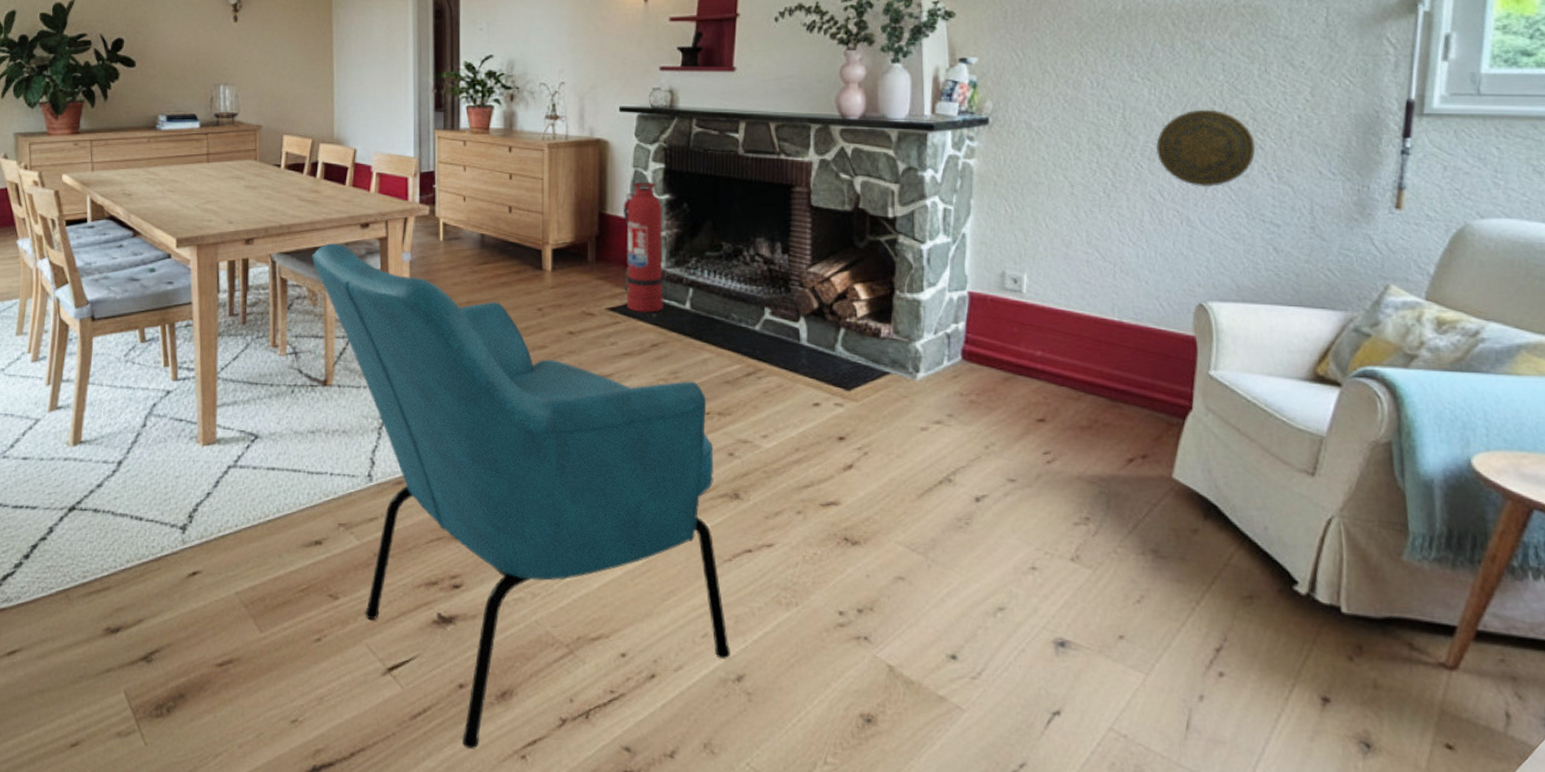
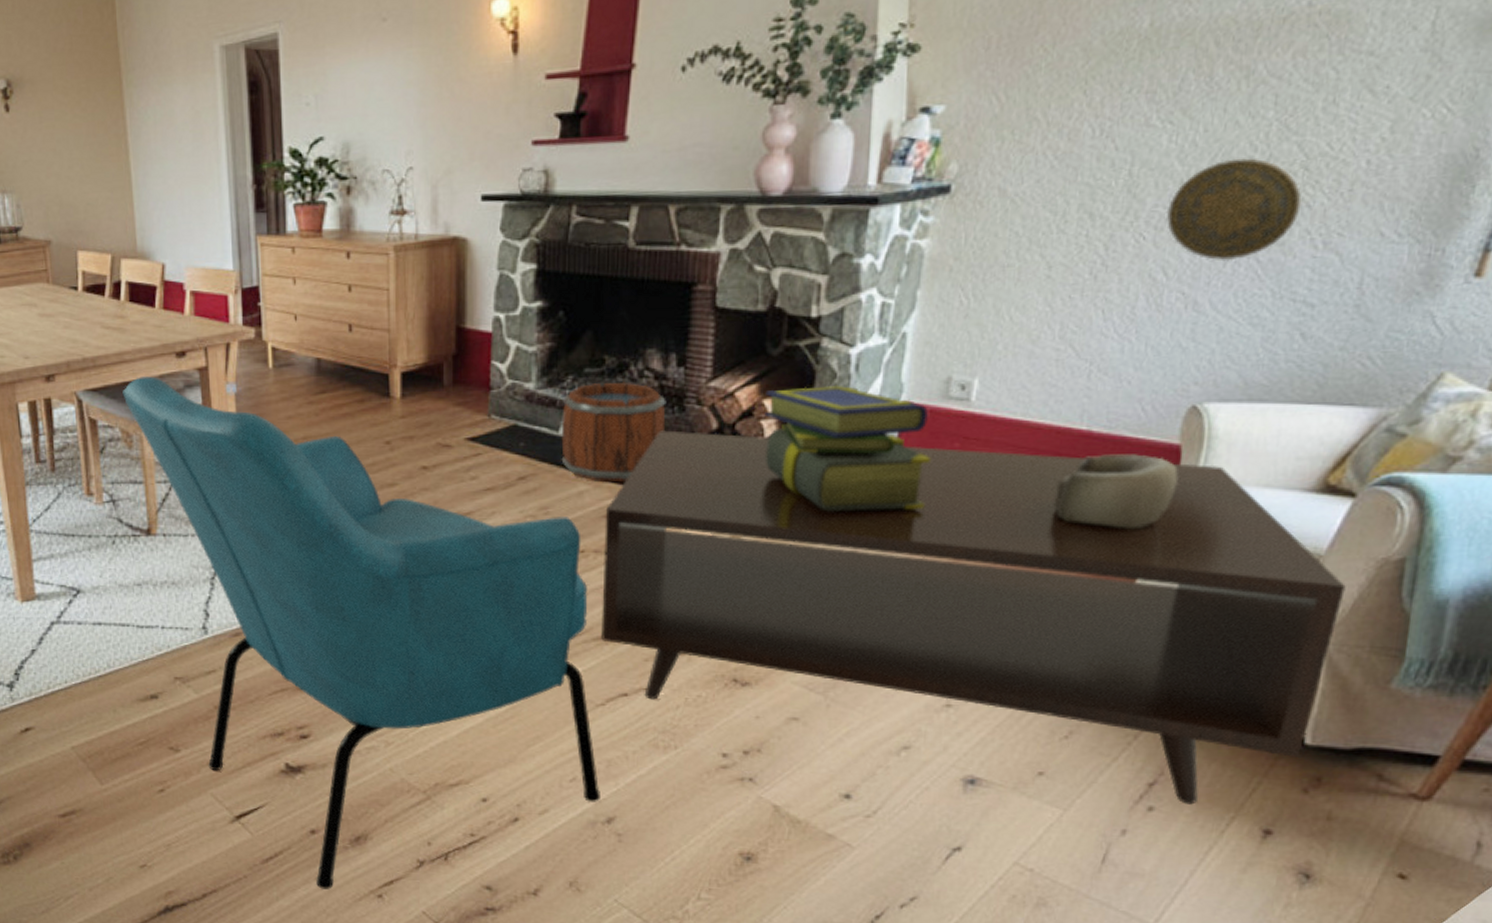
fire extinguisher: present [622,181,664,313] -> none [484,286,534,442]
bucket: none [687,264,775,353] -> present [561,381,666,483]
coffee table: none [726,308,1349,671] -> present [601,430,1346,805]
stack of books: none [855,274,995,385] -> present [764,384,930,512]
decorative bowl: none [1100,342,1197,409] -> present [1054,454,1178,530]

